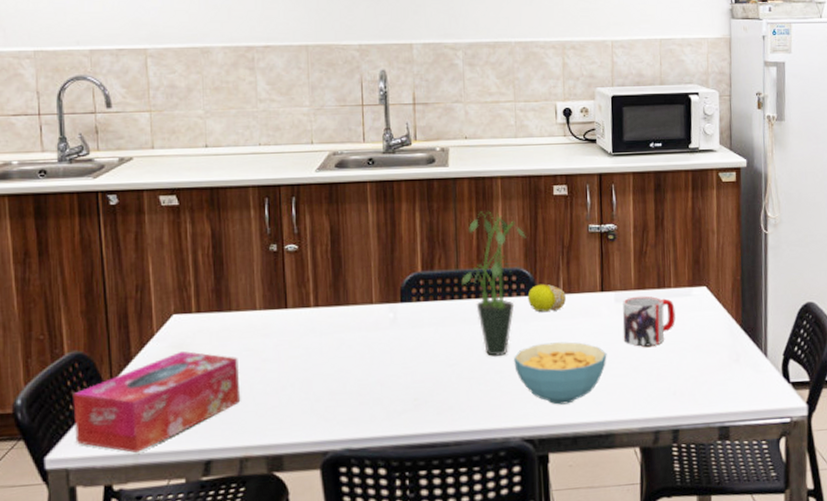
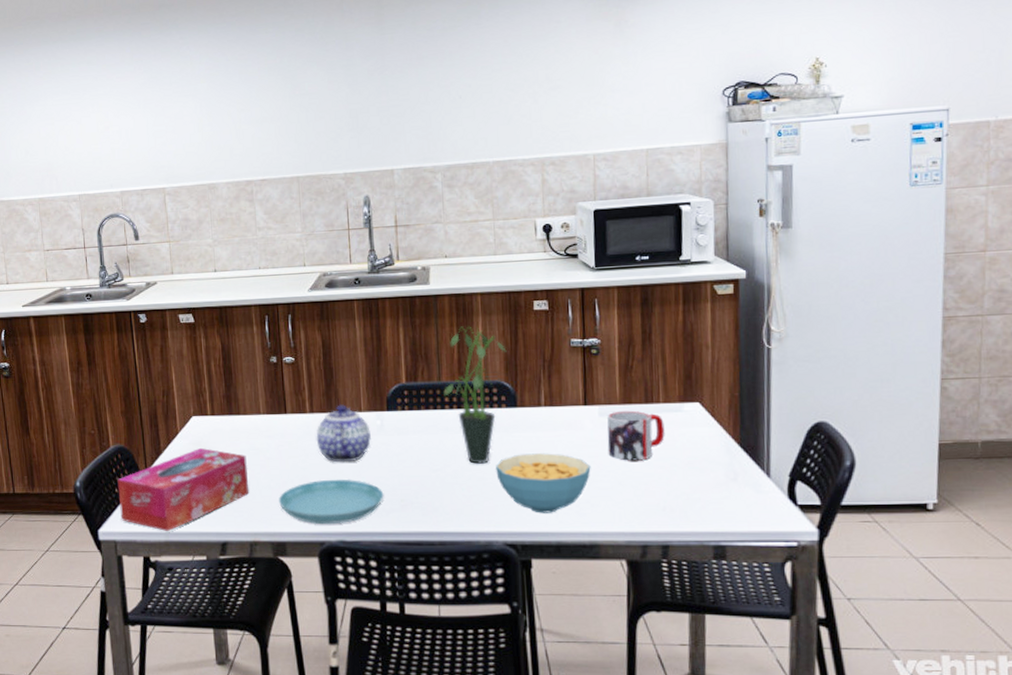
saucer: none [276,378,396,432] -> present [279,478,384,525]
teapot: none [321,296,383,362] -> present [316,404,371,463]
fruit: present [527,283,566,312] -> none [508,396,548,423]

